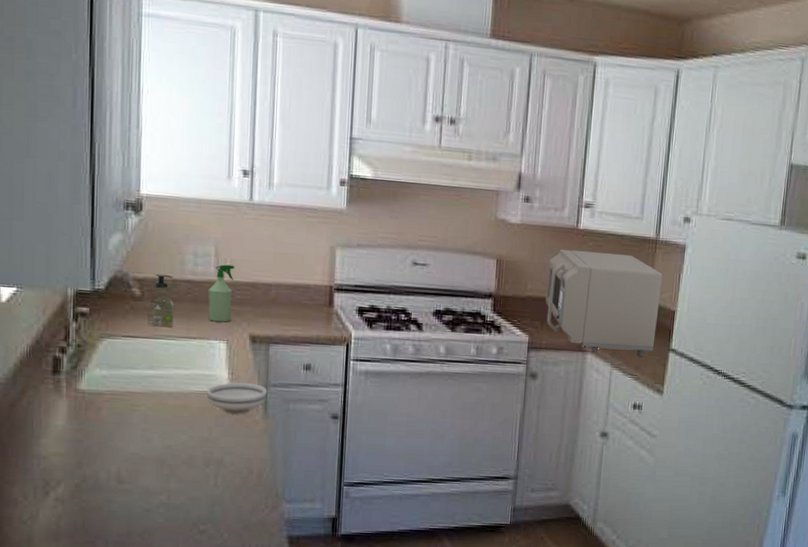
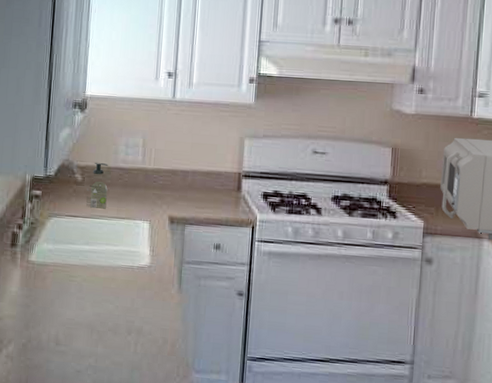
bowl: present [206,382,268,414] -> none [131,258,182,287]
spray bottle: present [208,264,235,322] -> none [135,154,159,205]

